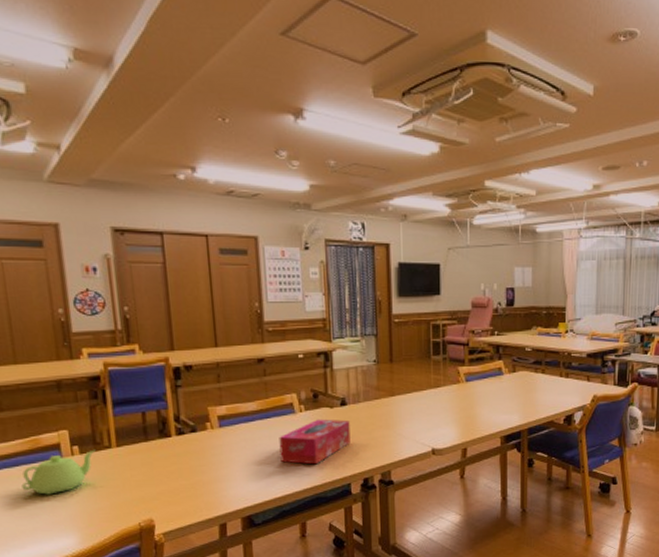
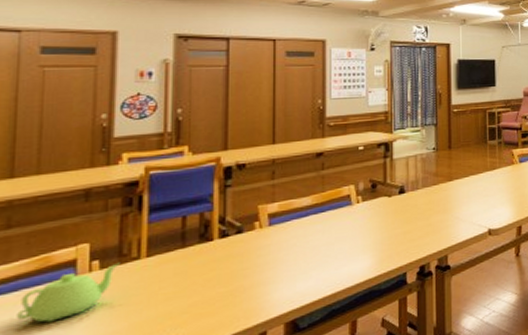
tissue box: present [279,419,351,465] -> none [333,207,408,258]

